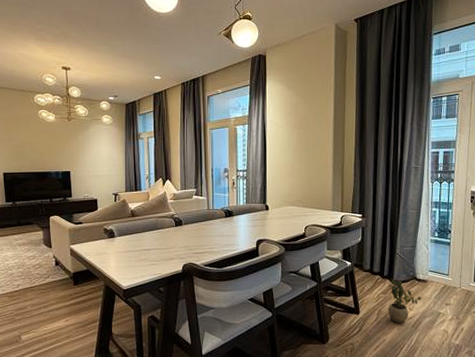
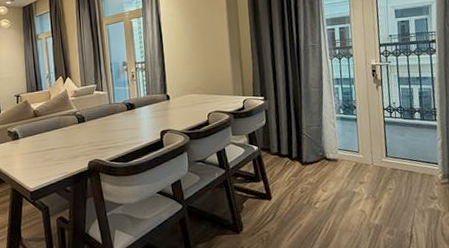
potted plant: present [388,279,422,324] -> none [299,161,335,207]

